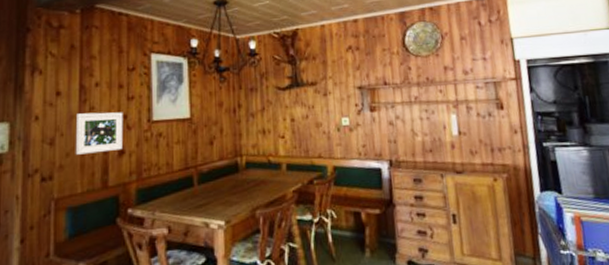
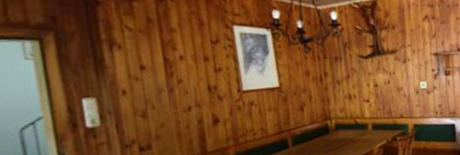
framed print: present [75,112,124,155] -> none [165,83,216,125]

